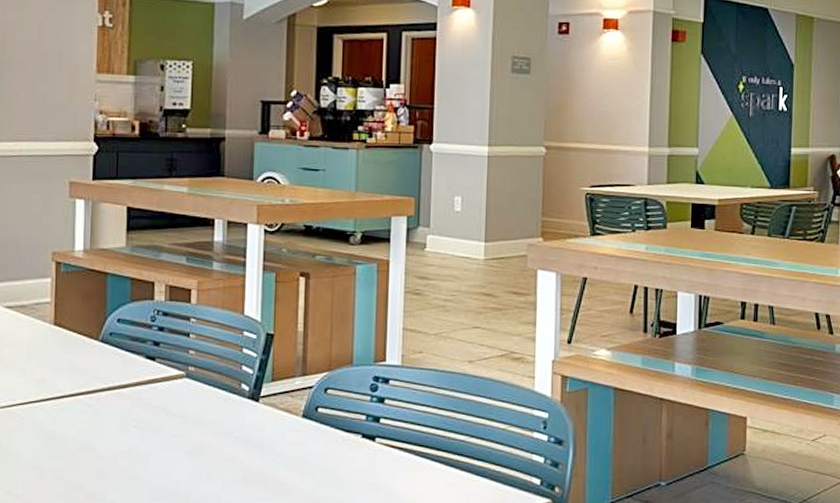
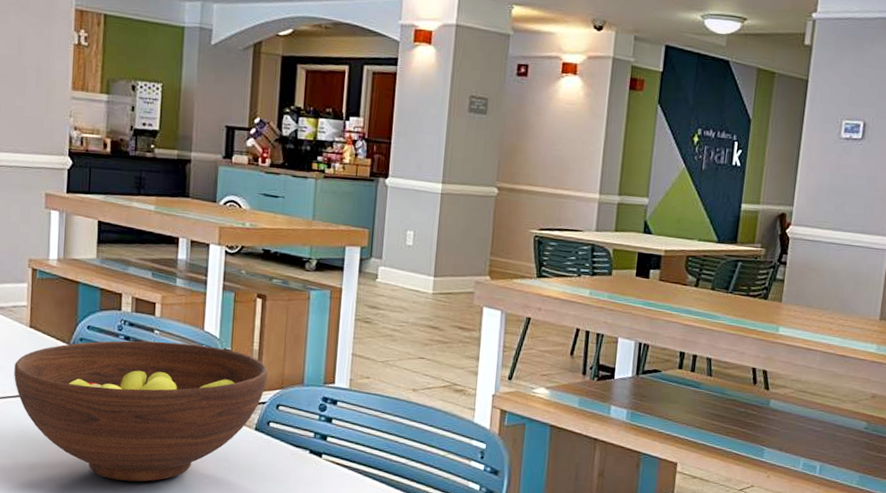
fruit bowl: none [37,330,314,484] -> present [14,340,268,482]

